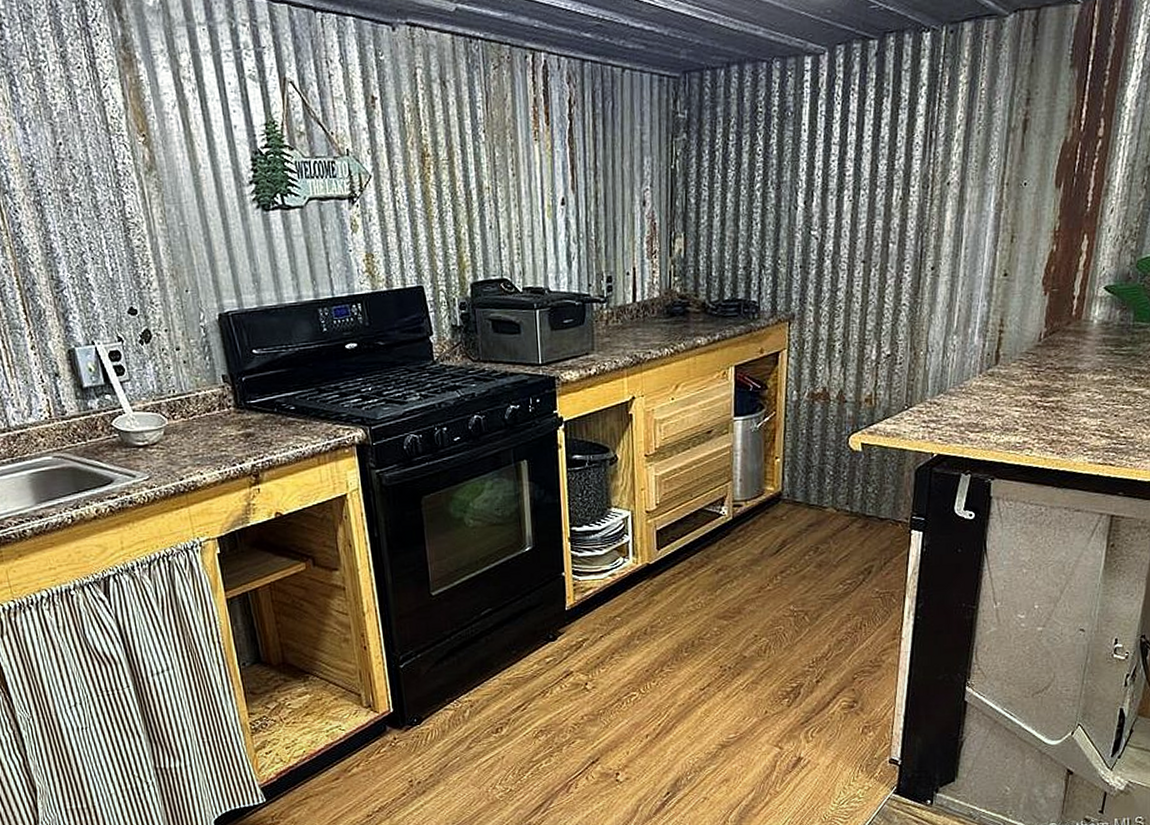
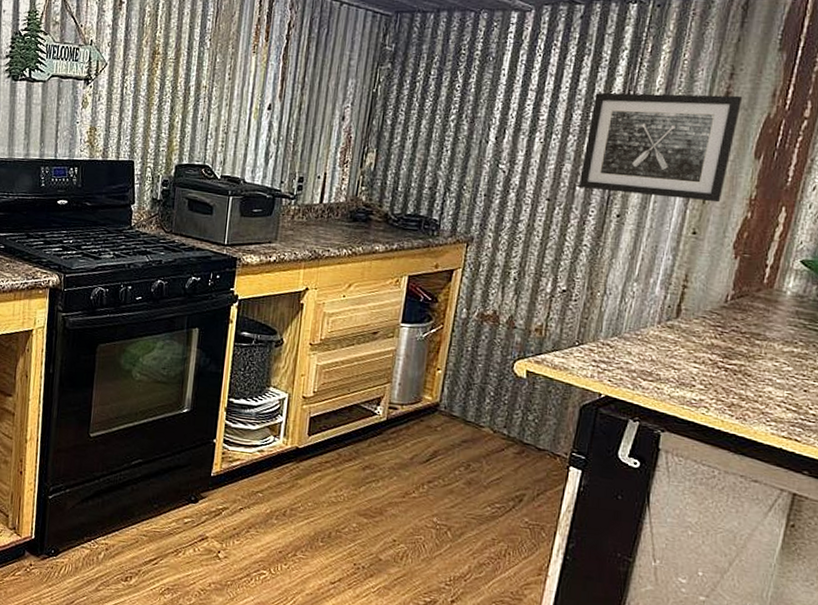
wall art: none [891,122,1040,244] -> present [578,92,743,203]

